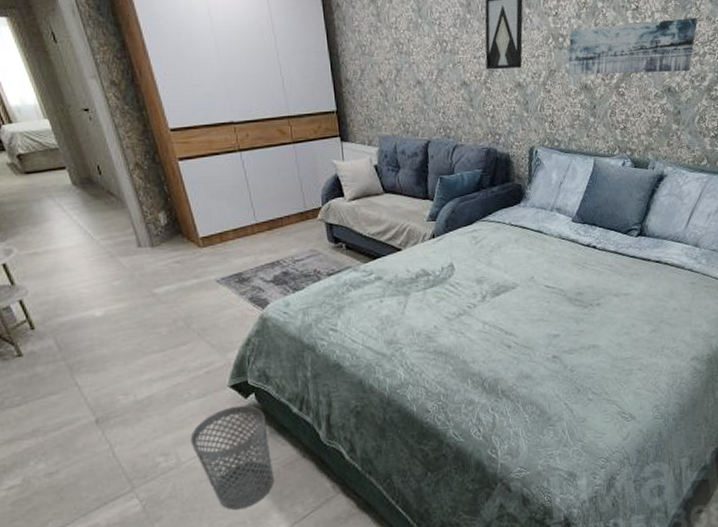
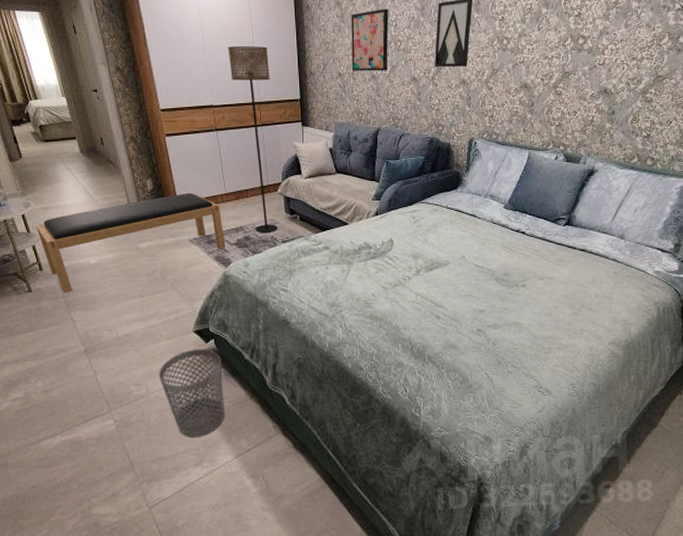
bench: none [22,225,261,354] -> present [36,193,226,293]
floor lamp: none [246,51,321,267] -> present [228,46,278,234]
wall art: none [388,5,434,77] -> present [351,9,389,71]
wall art: present [568,18,698,75] -> none [510,25,638,75]

